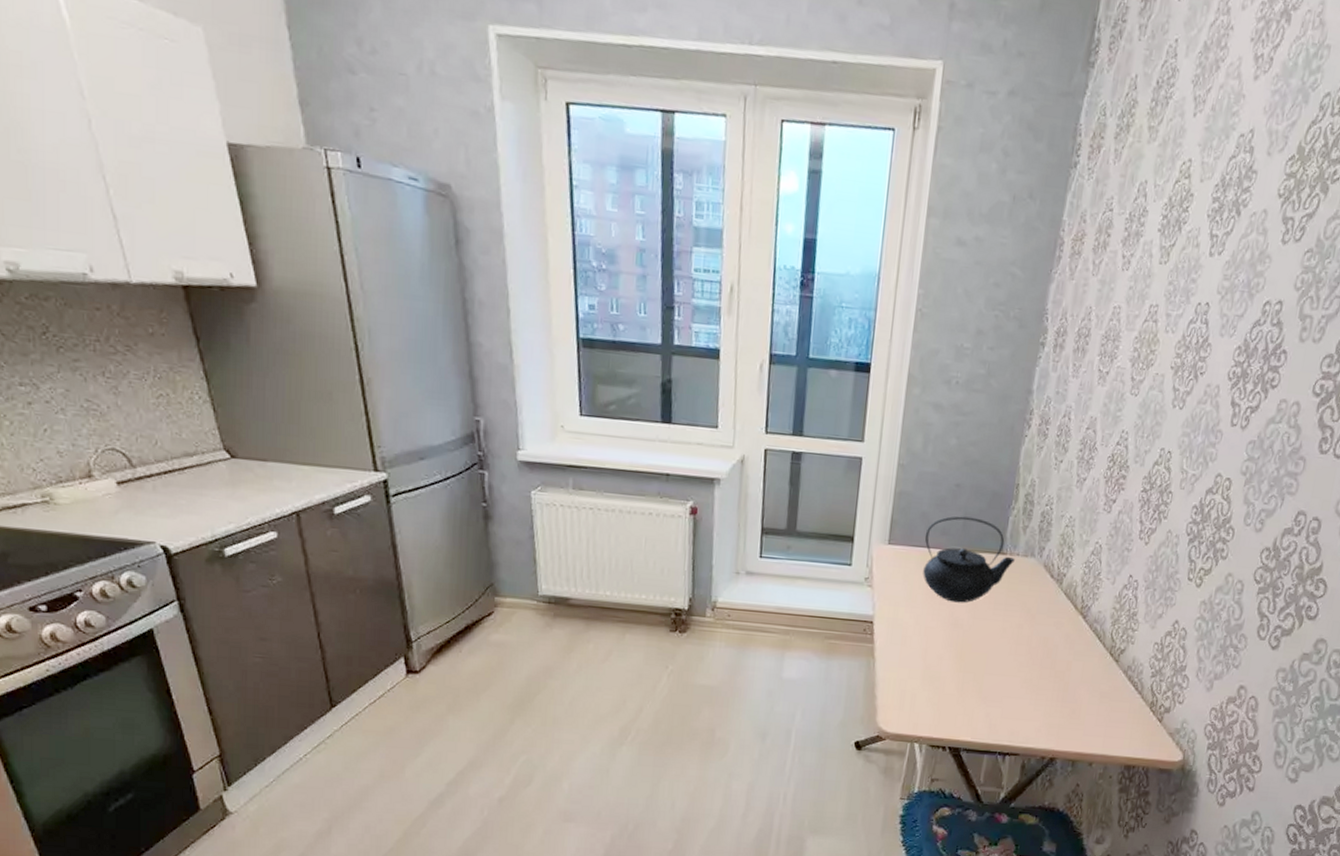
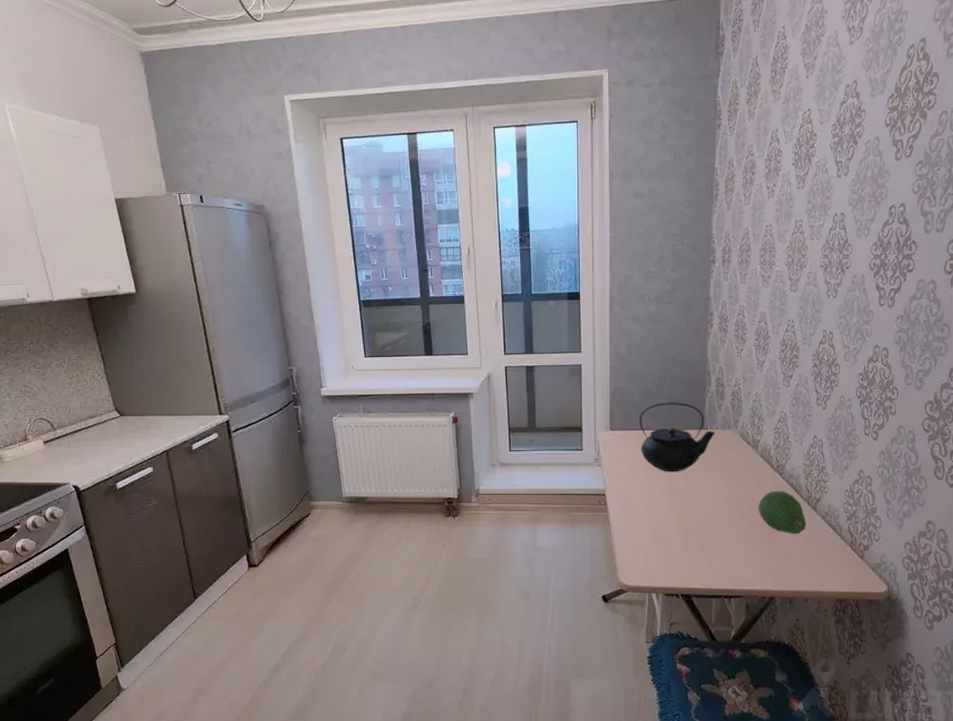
fruit: none [1052,635,1105,688] -> present [758,490,806,534]

